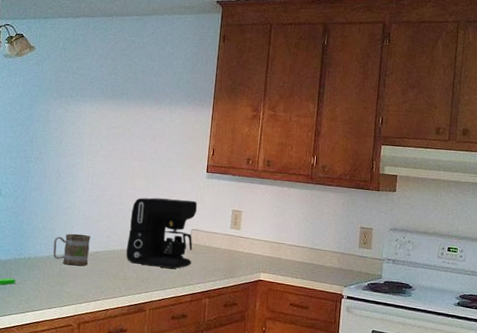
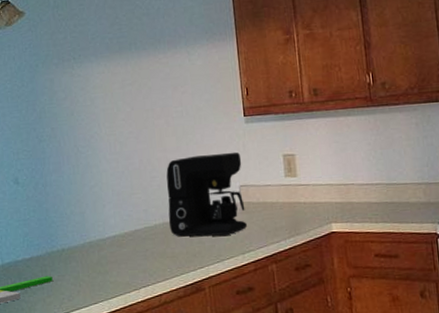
mug: present [53,233,91,266] -> none [85,212,129,251]

